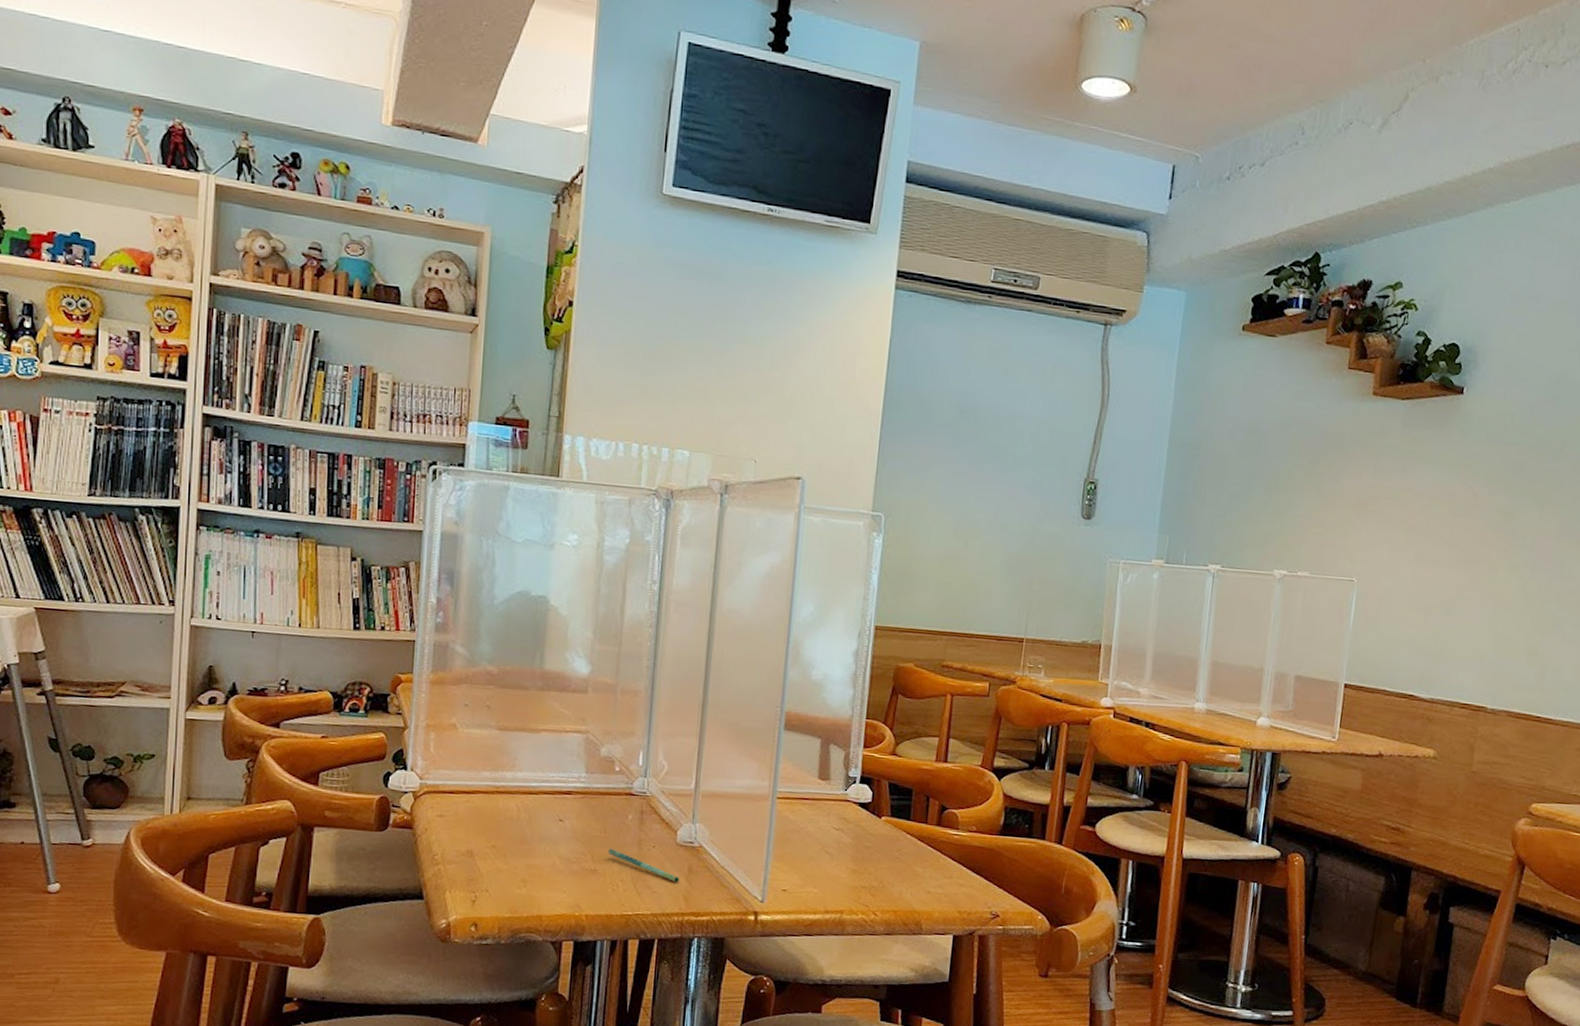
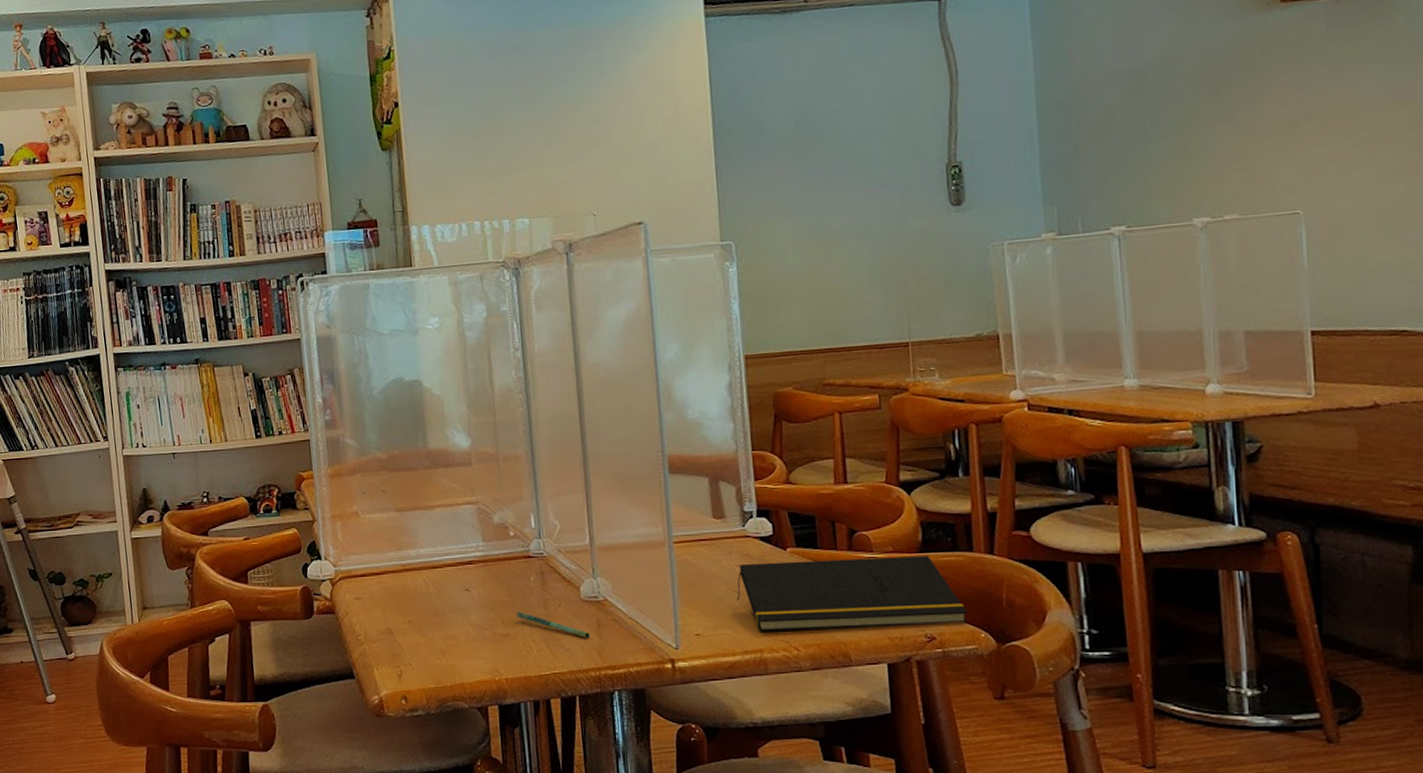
notepad: none [827,827,1031,905] -> present [736,556,968,632]

